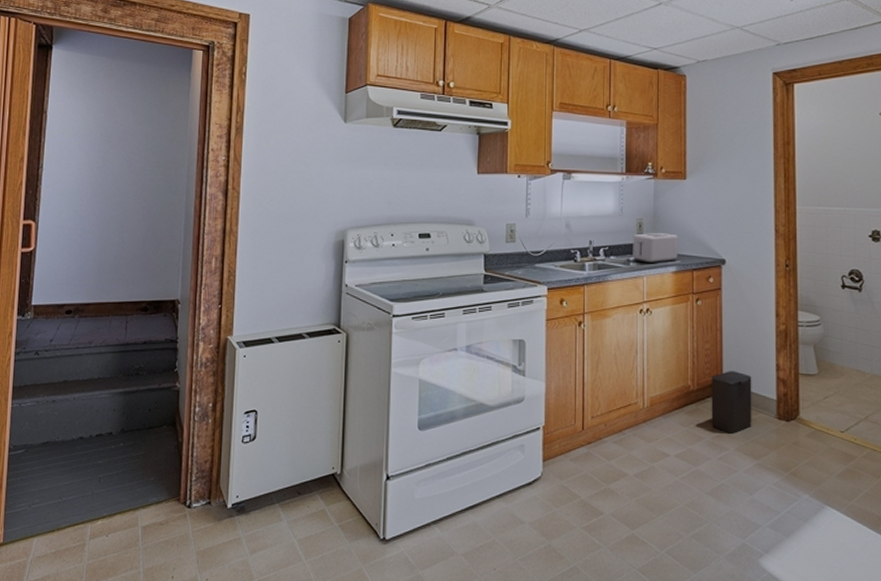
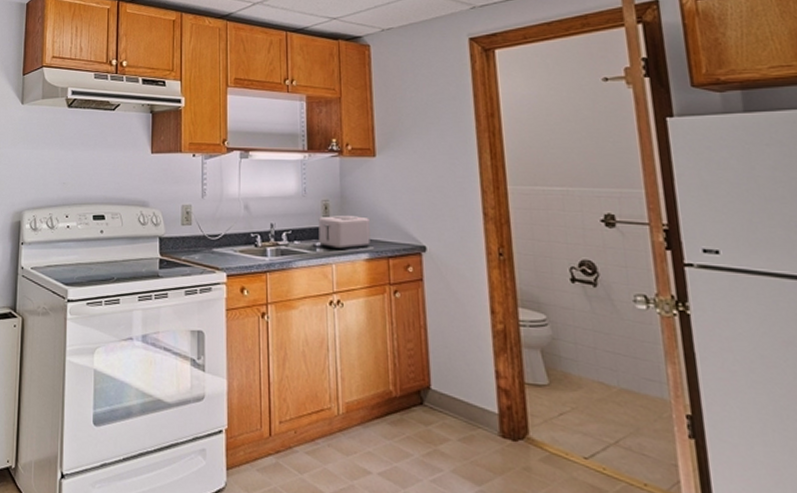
pedal bin: present [711,371,752,434] -> none [416,376,470,452]

